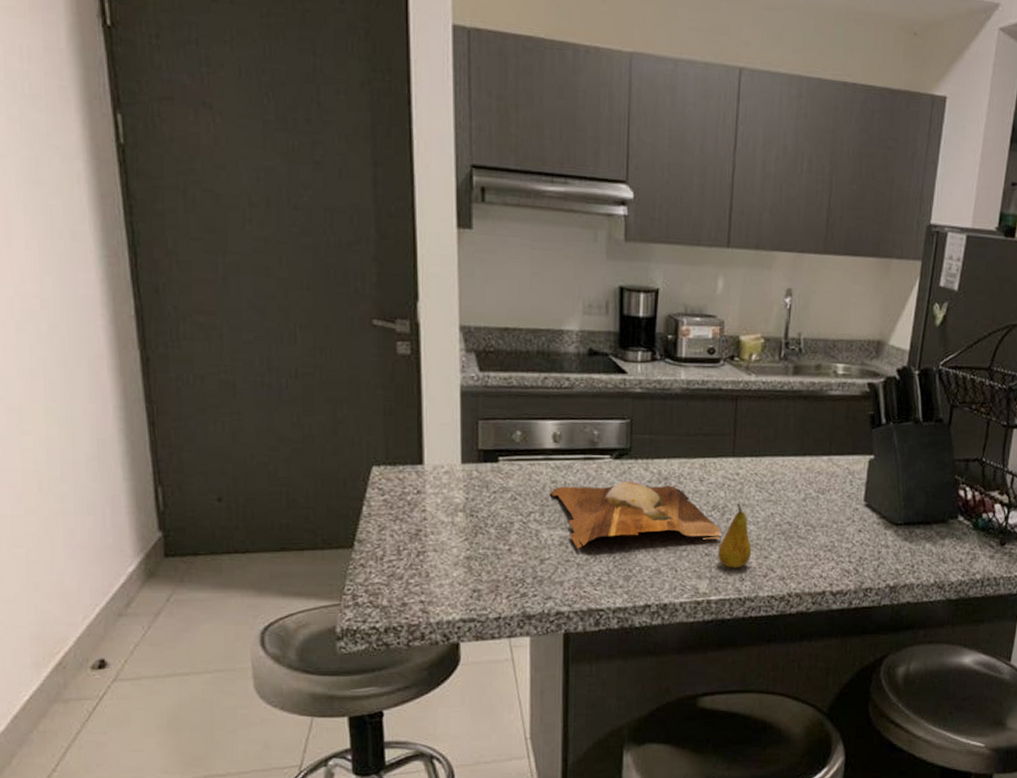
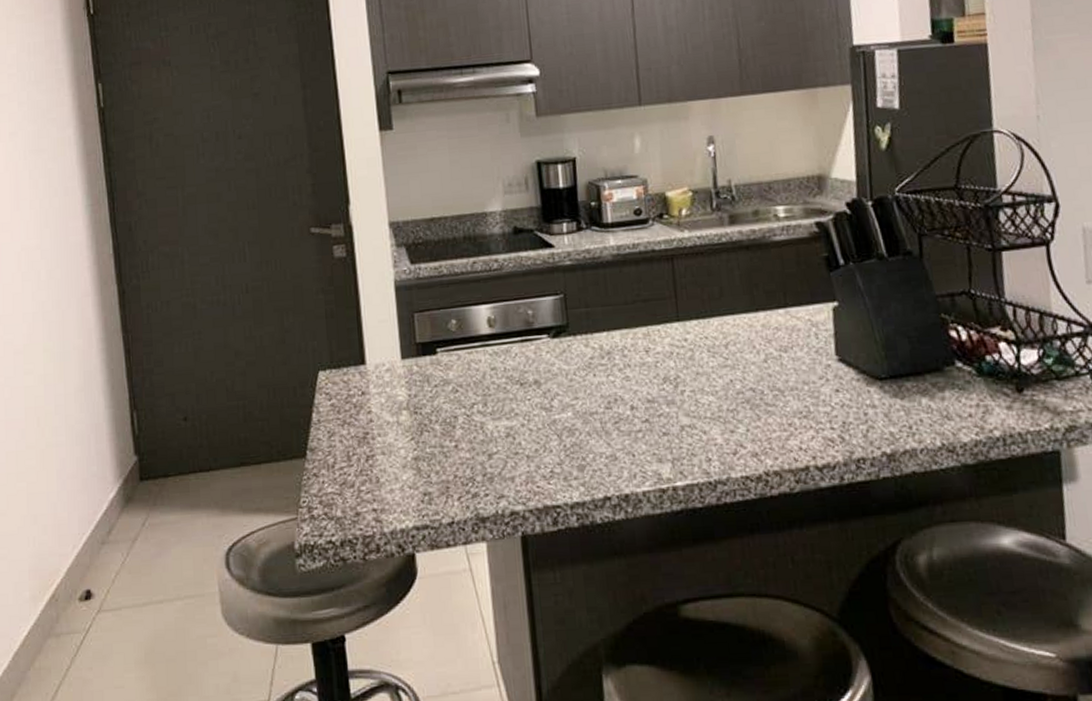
cutting board: present [549,480,722,549] -> none [490,359,679,440]
fruit: present [718,503,752,568] -> none [677,372,715,448]

